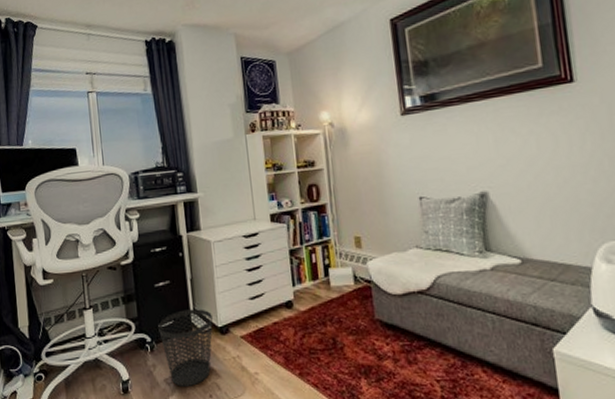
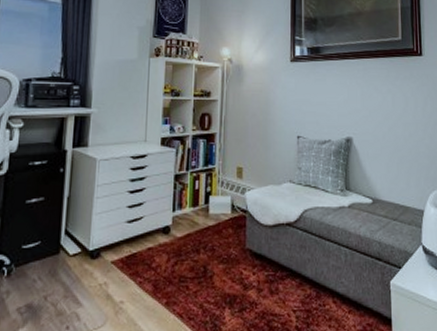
wastebasket: present [158,309,213,386] -> none [21,230,85,317]

